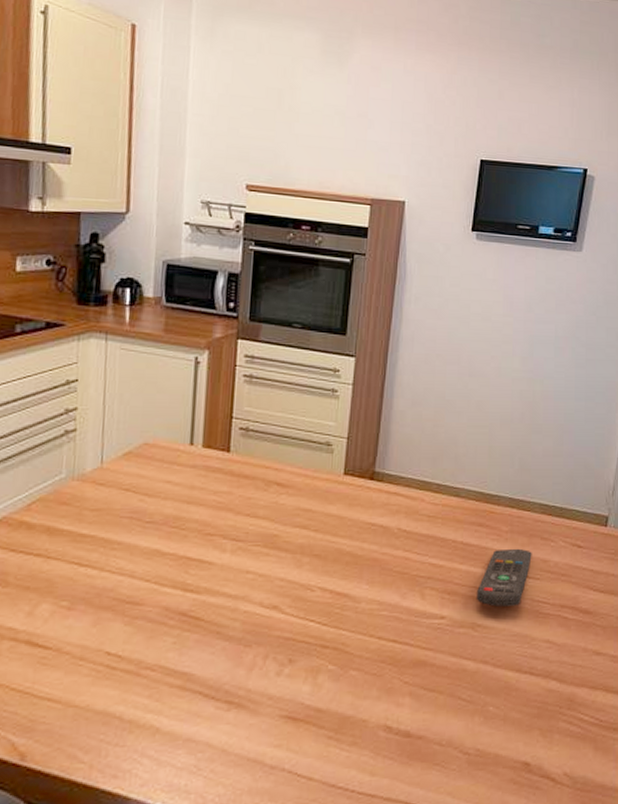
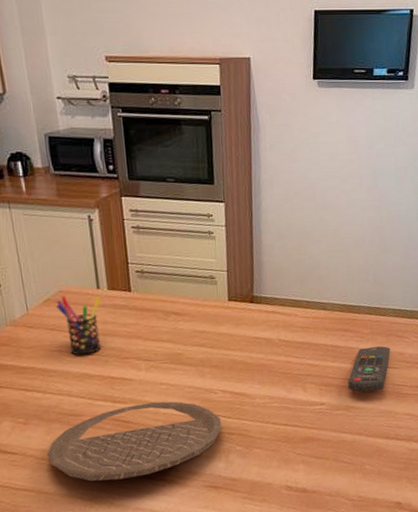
plate: none [87,595,315,697] -> present [46,401,222,481]
pen holder: none [137,450,192,526] -> present [56,296,102,355]

